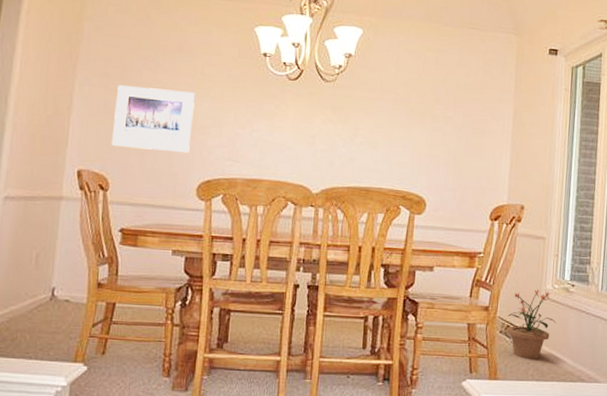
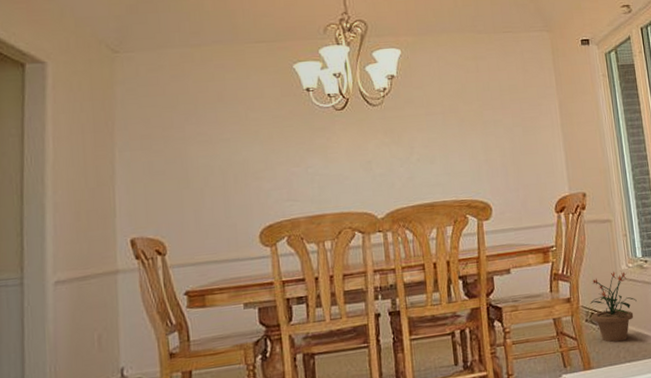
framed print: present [111,85,195,154] -> none [160,139,246,208]

